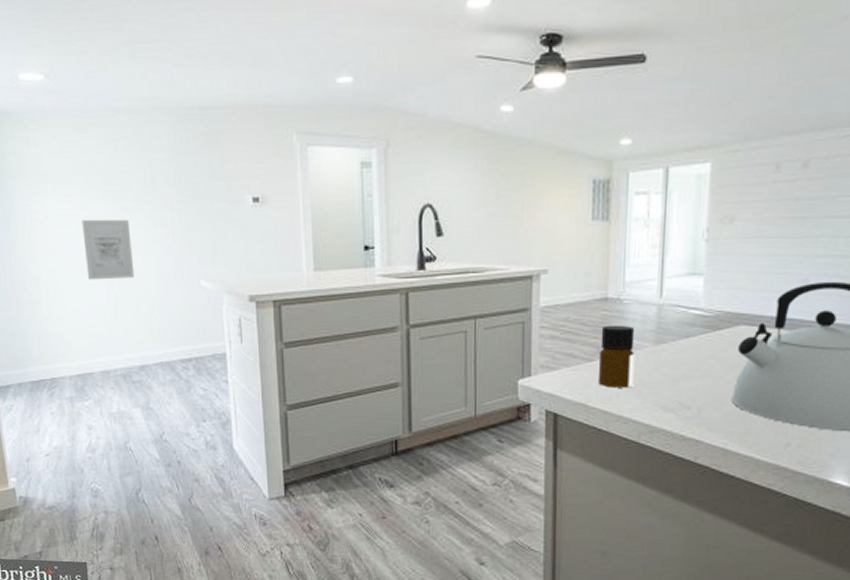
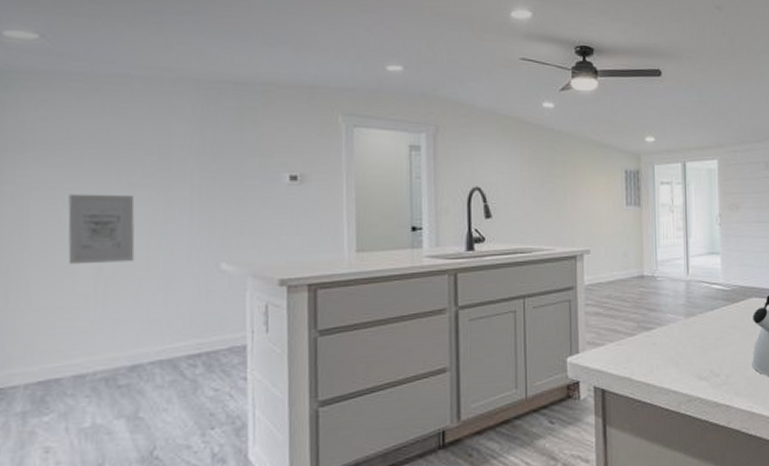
bottle: present [598,325,636,388] -> none [639,300,671,361]

